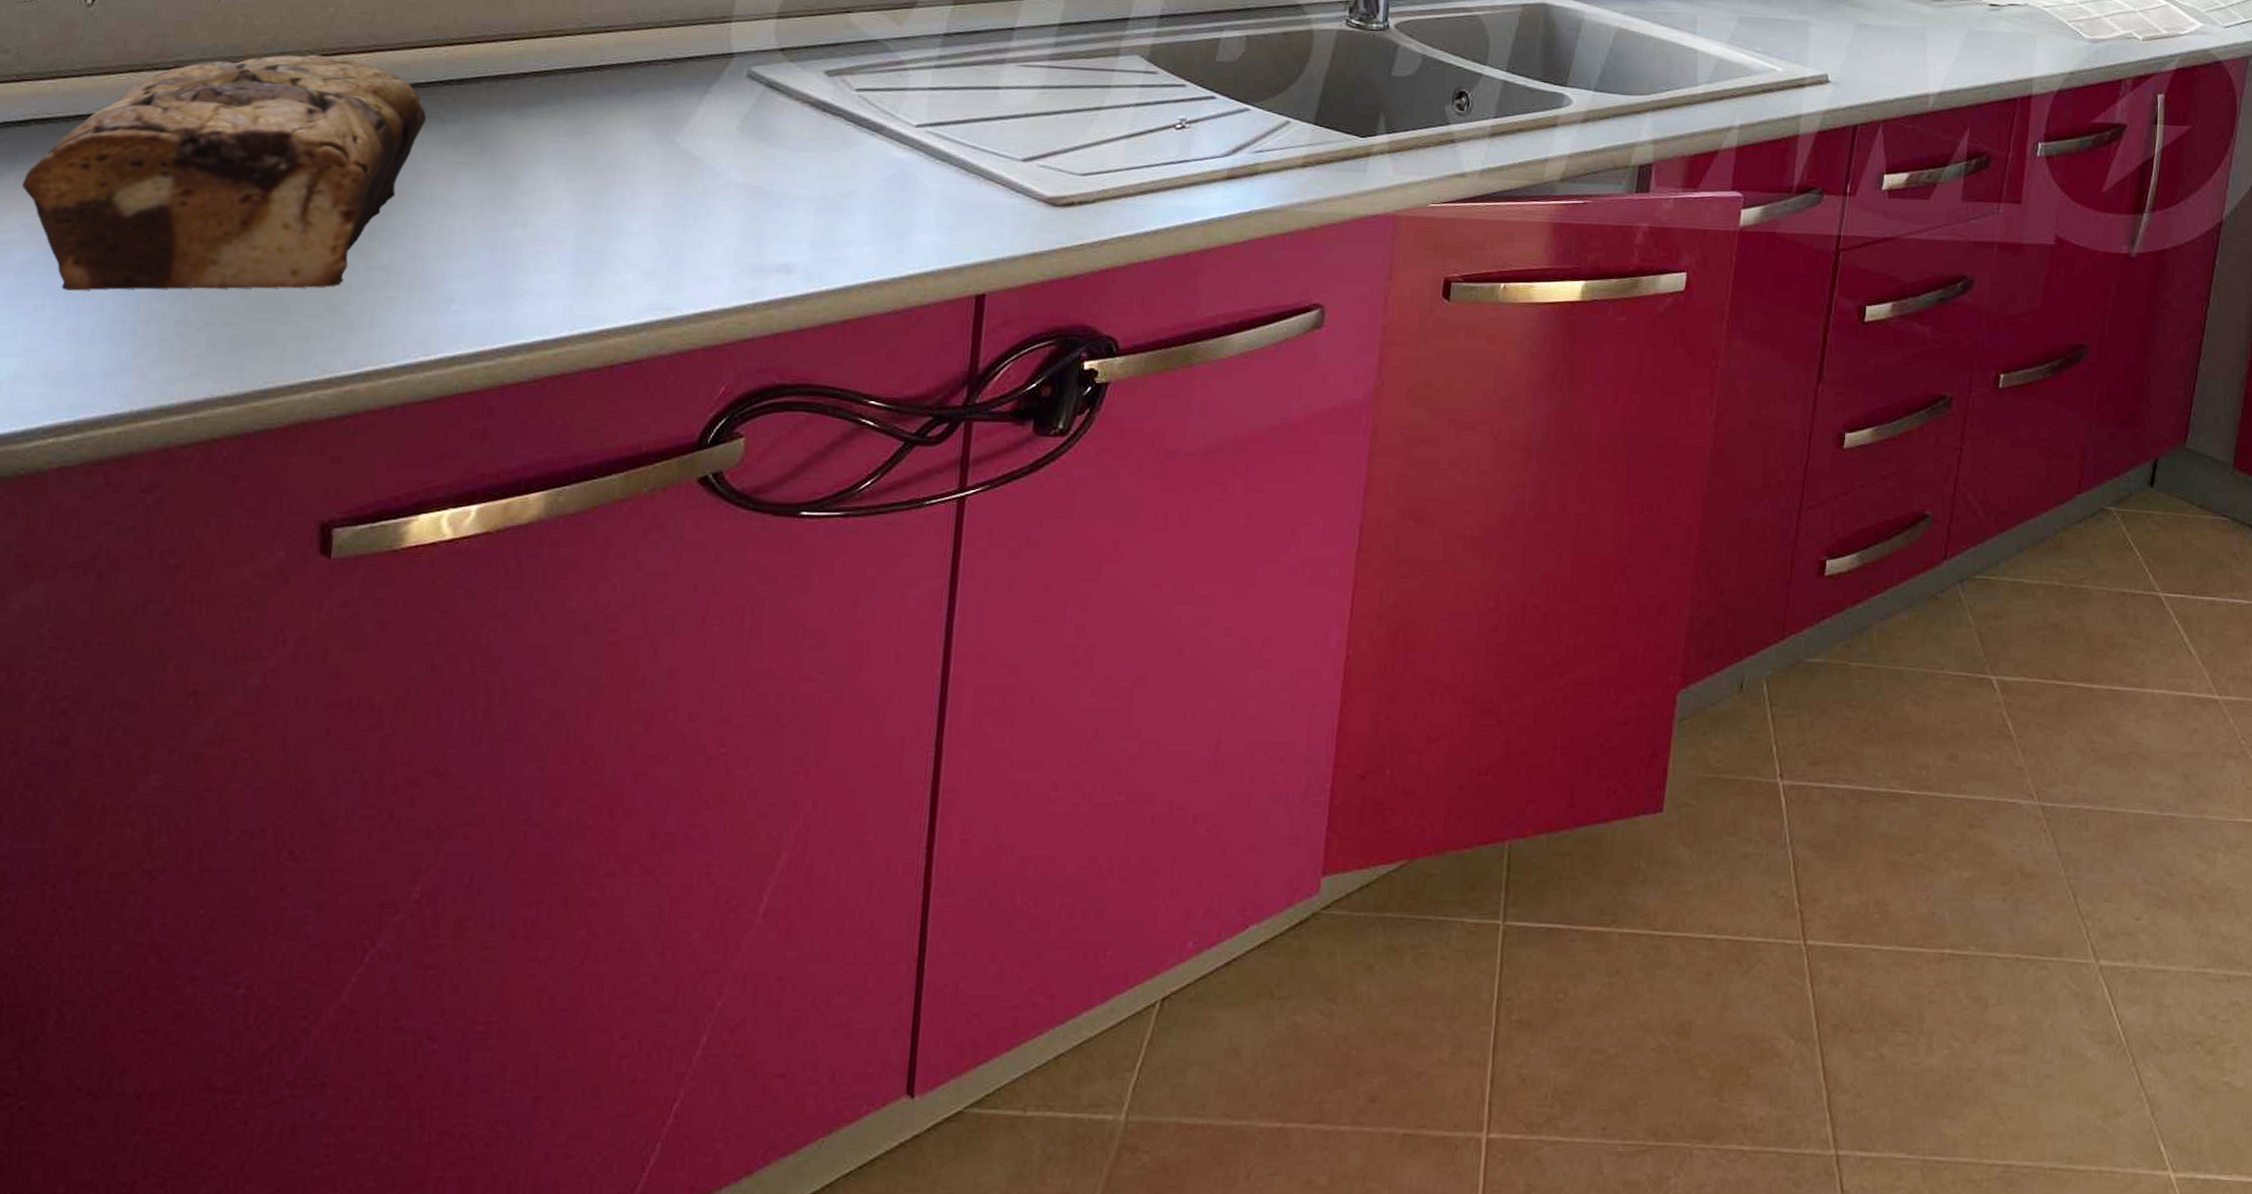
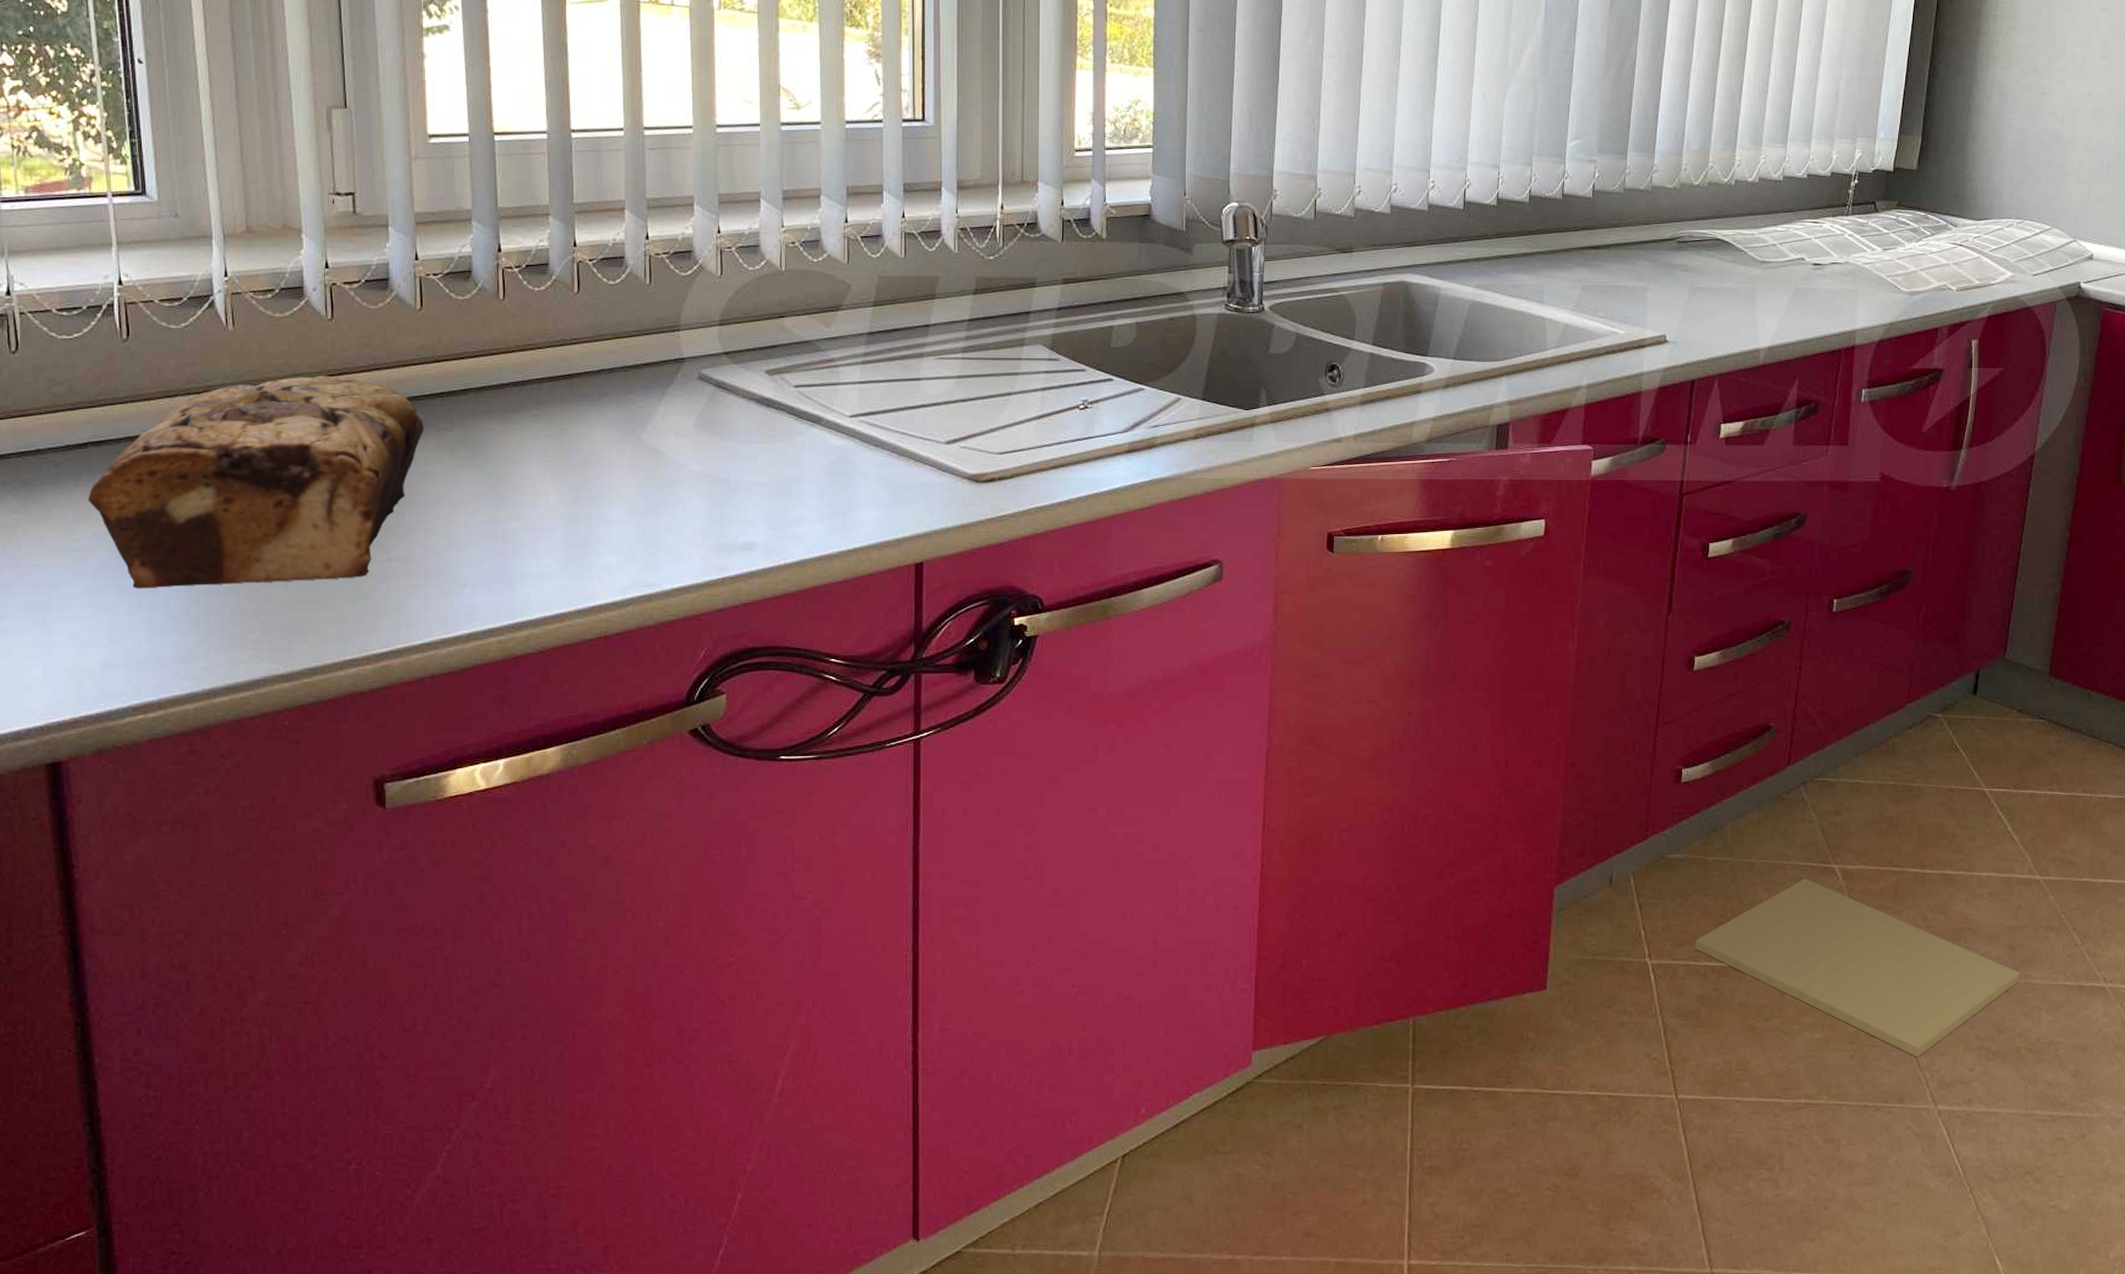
door mat: none [1832,690,2195,903] -> present [1695,878,2020,1057]

